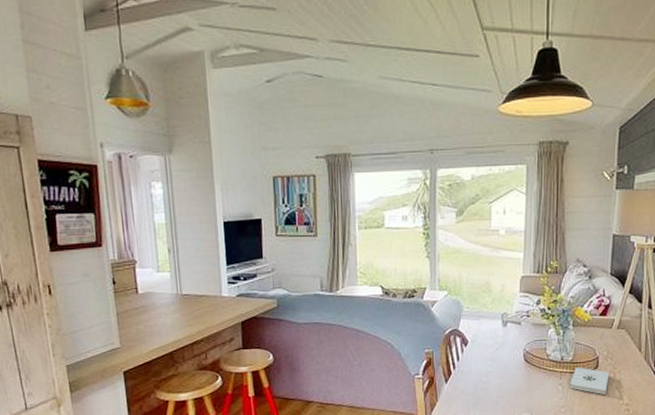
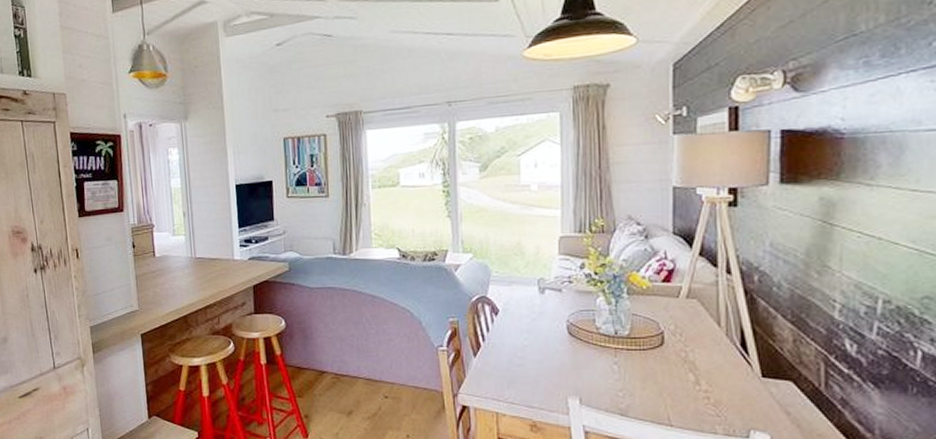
notepad: present [570,367,610,395] -> none [628,343,680,379]

